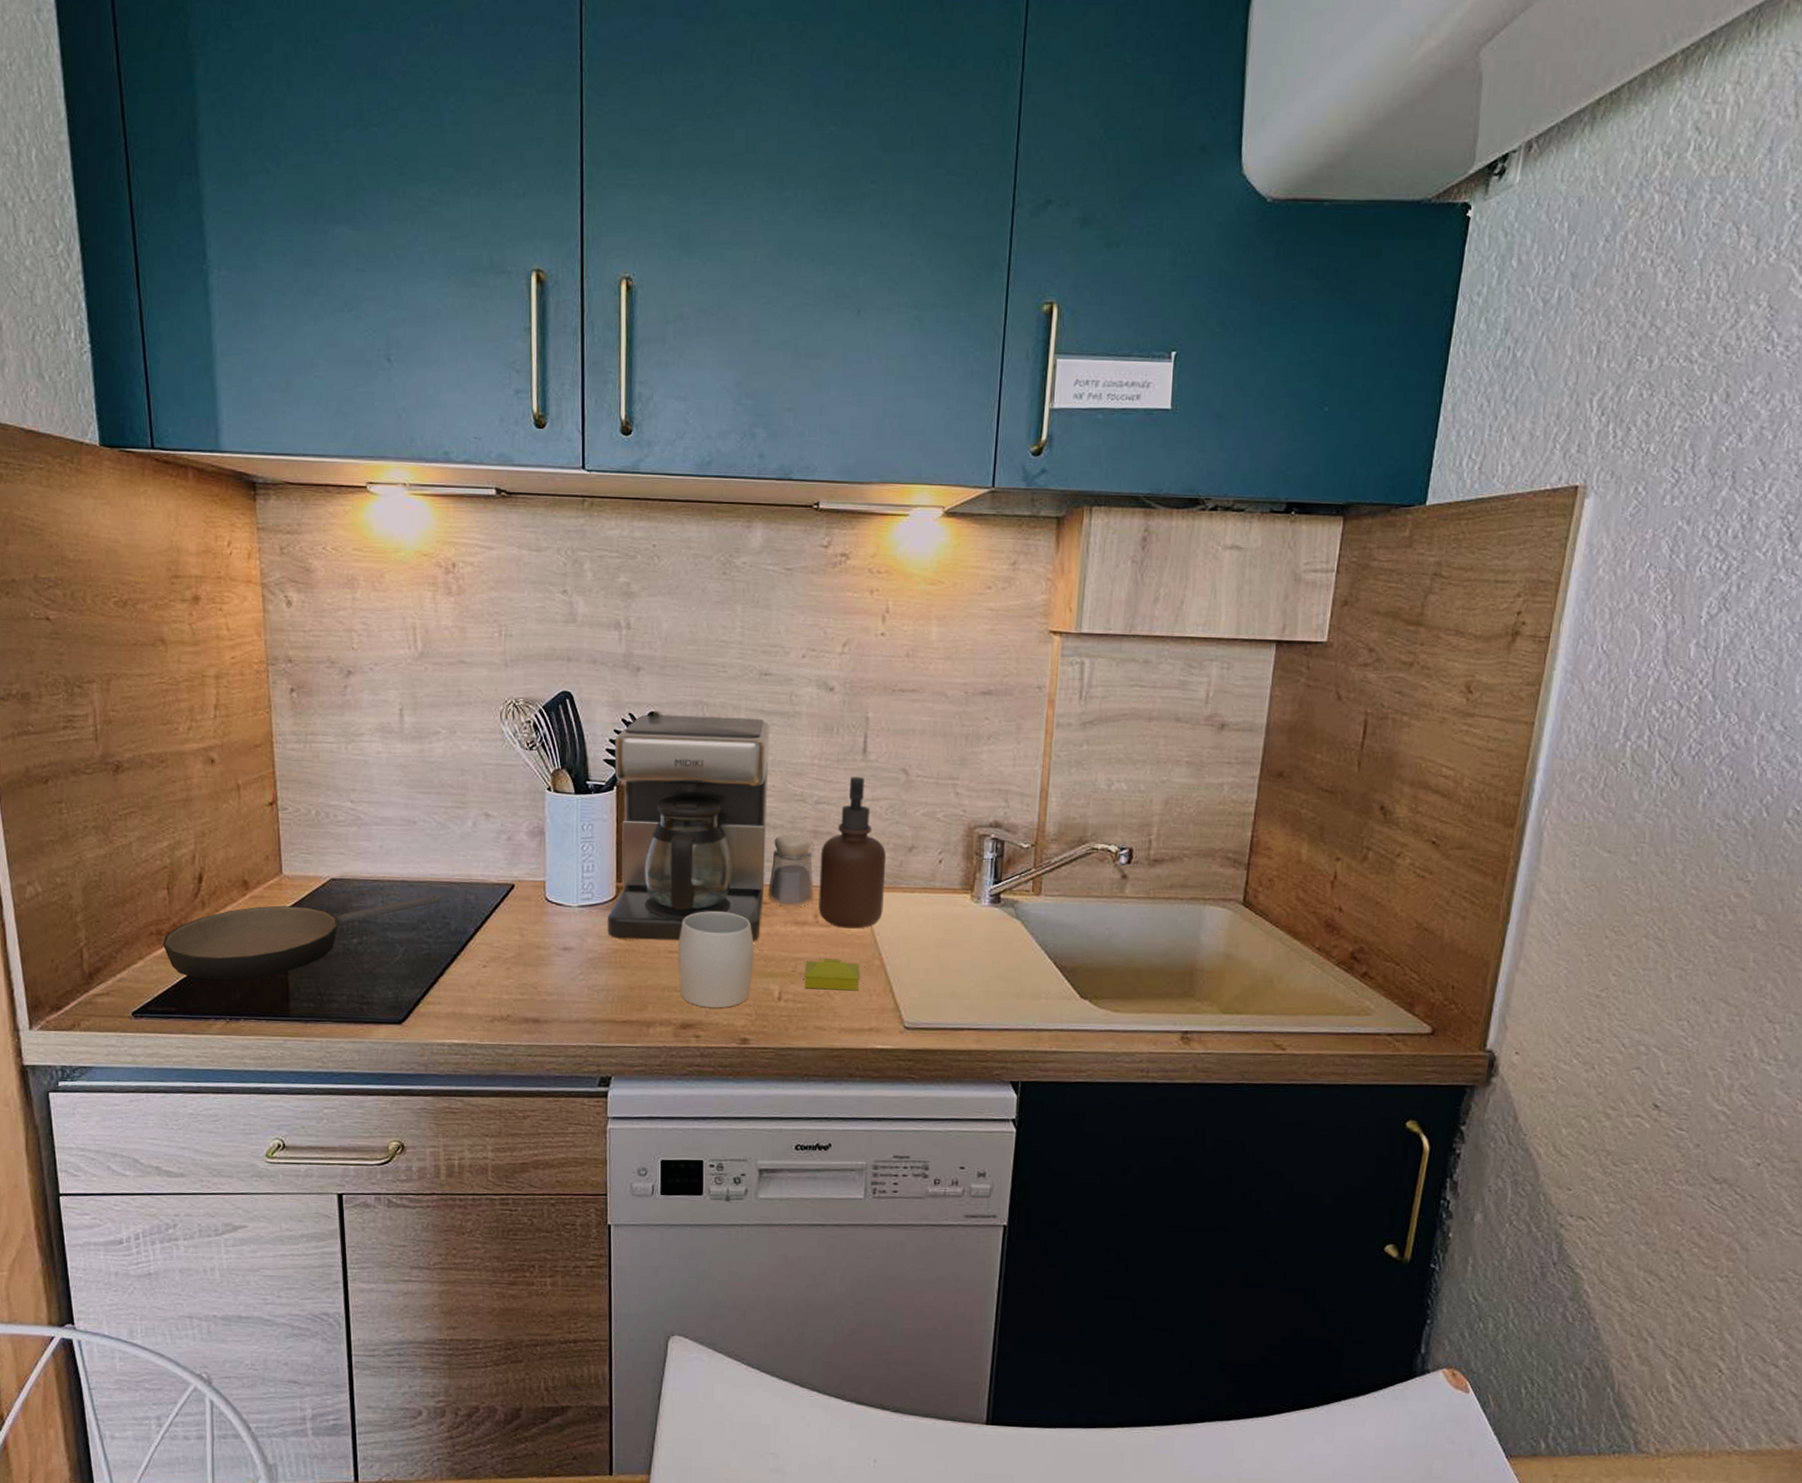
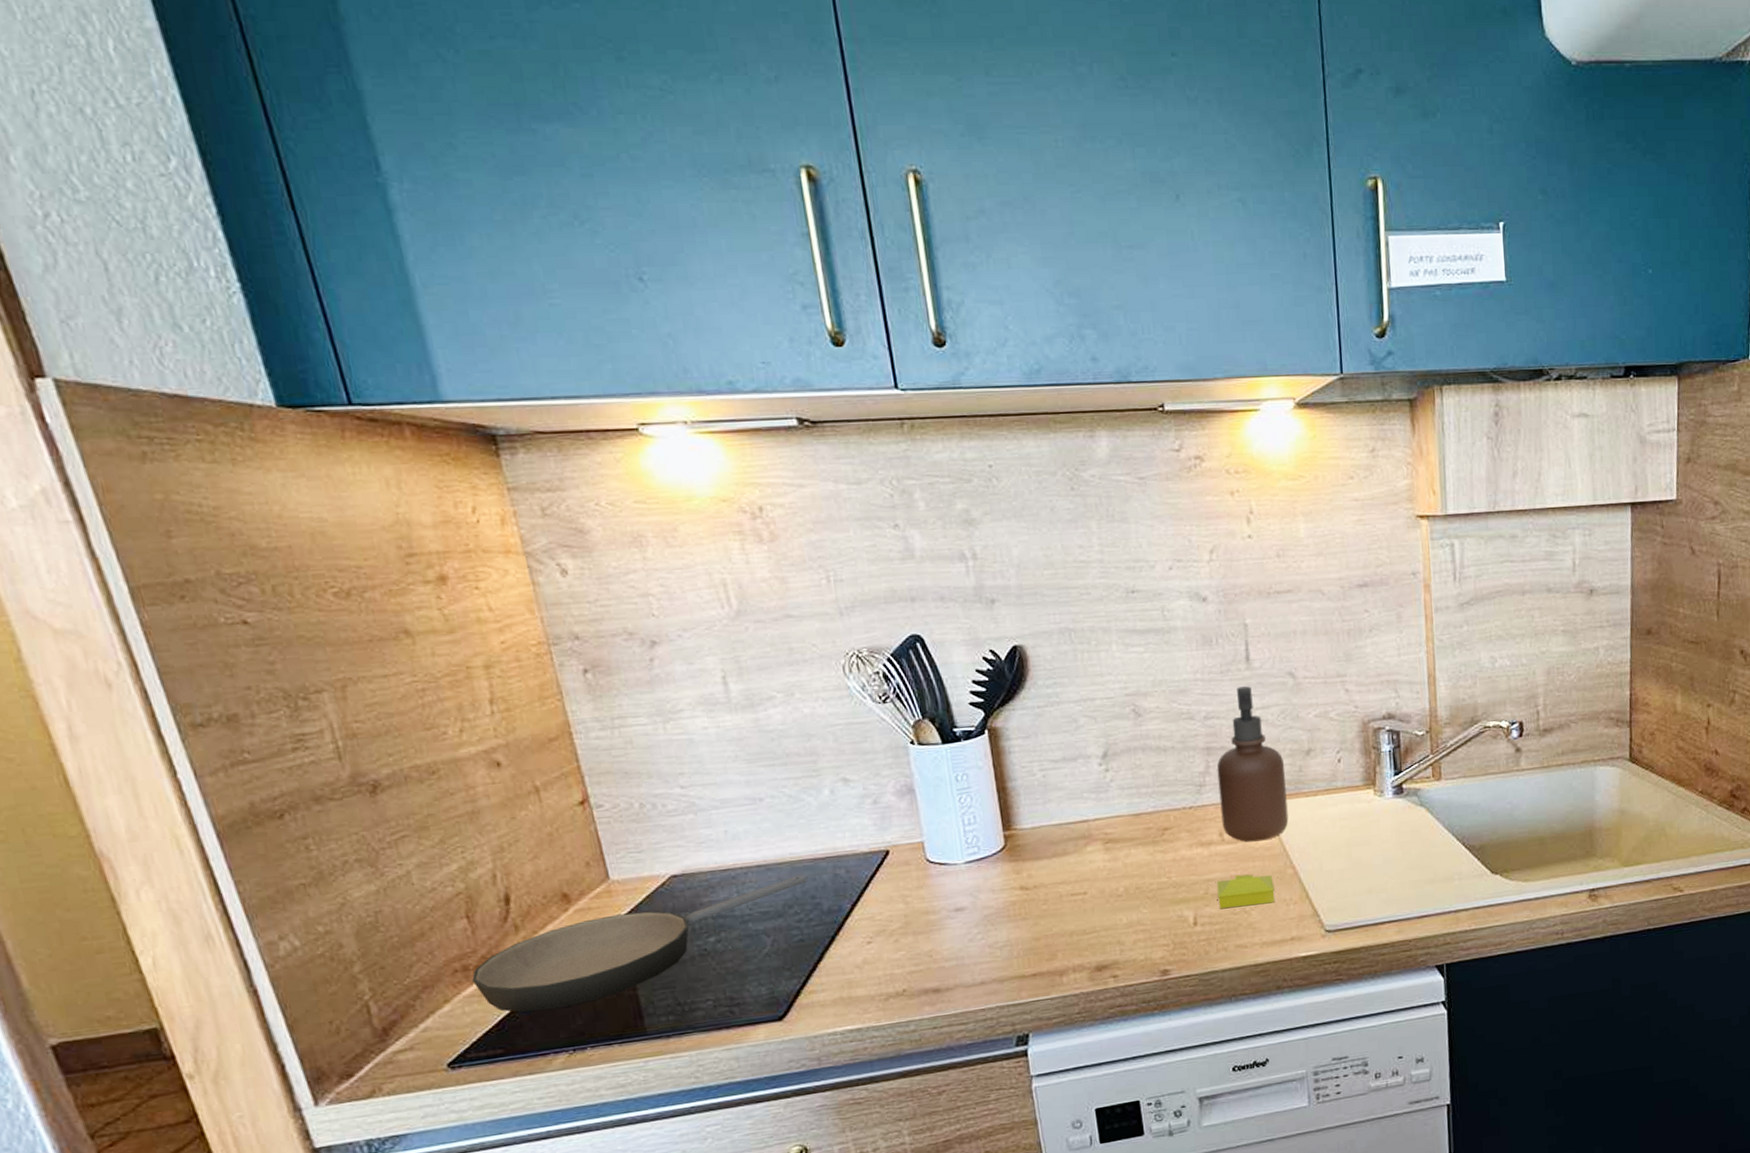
coffee maker: present [607,714,769,942] -> none [978,639,1166,890]
mug: present [677,910,755,1009] -> none [1080,844,1164,946]
salt shaker: present [768,834,814,908] -> none [1166,753,1216,830]

